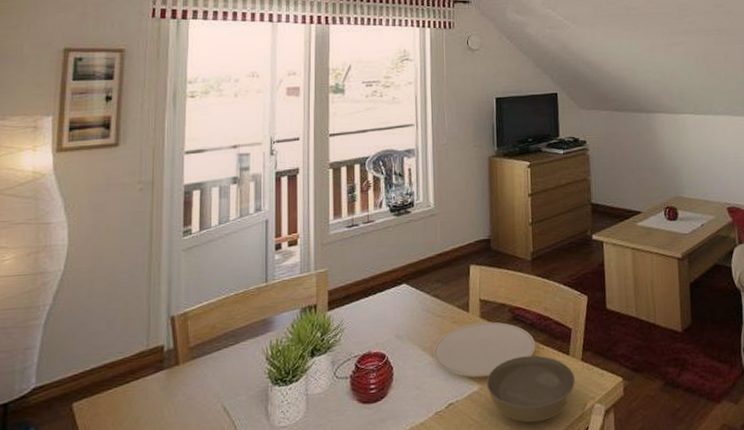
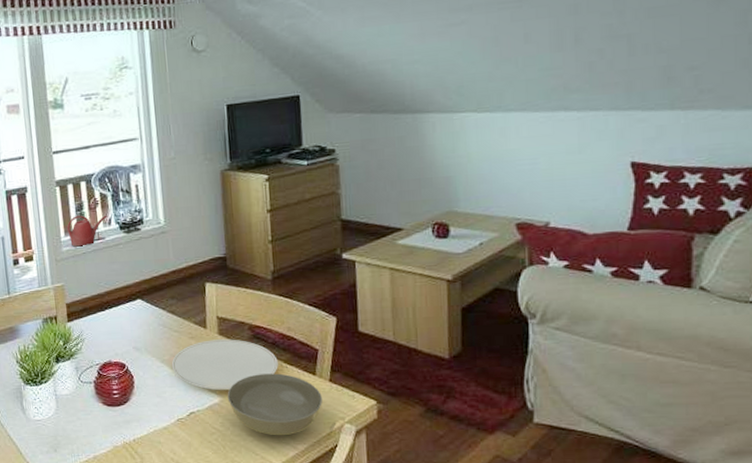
watering can: none [337,198,379,230] -> present [67,215,107,247]

